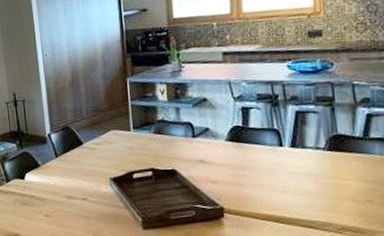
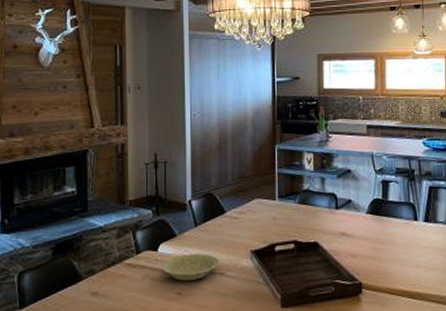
bowl: none [29,181,82,205] -> present [161,254,220,281]

